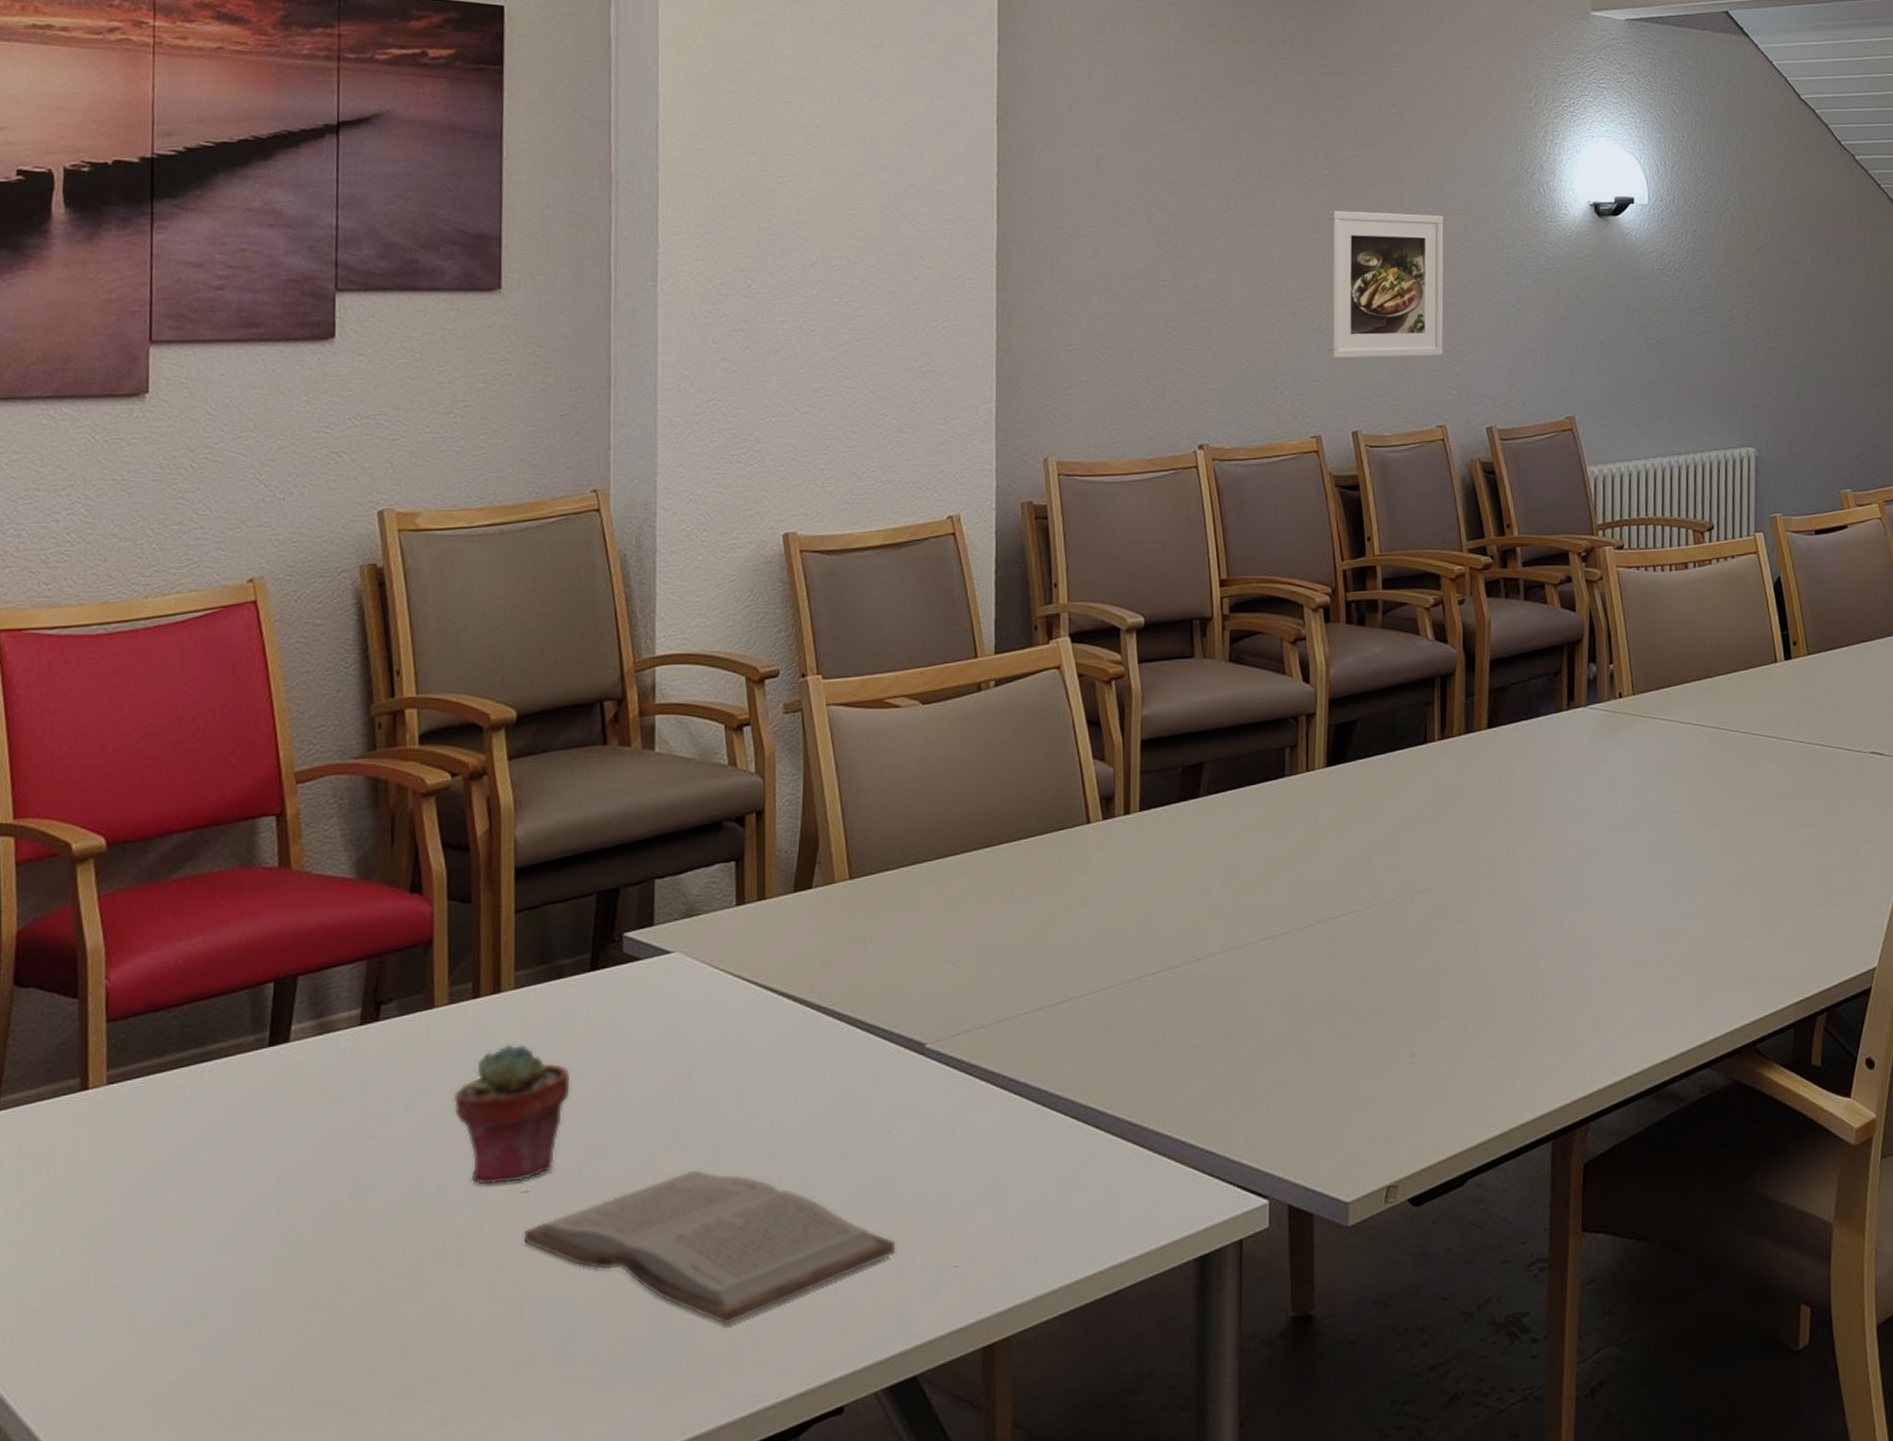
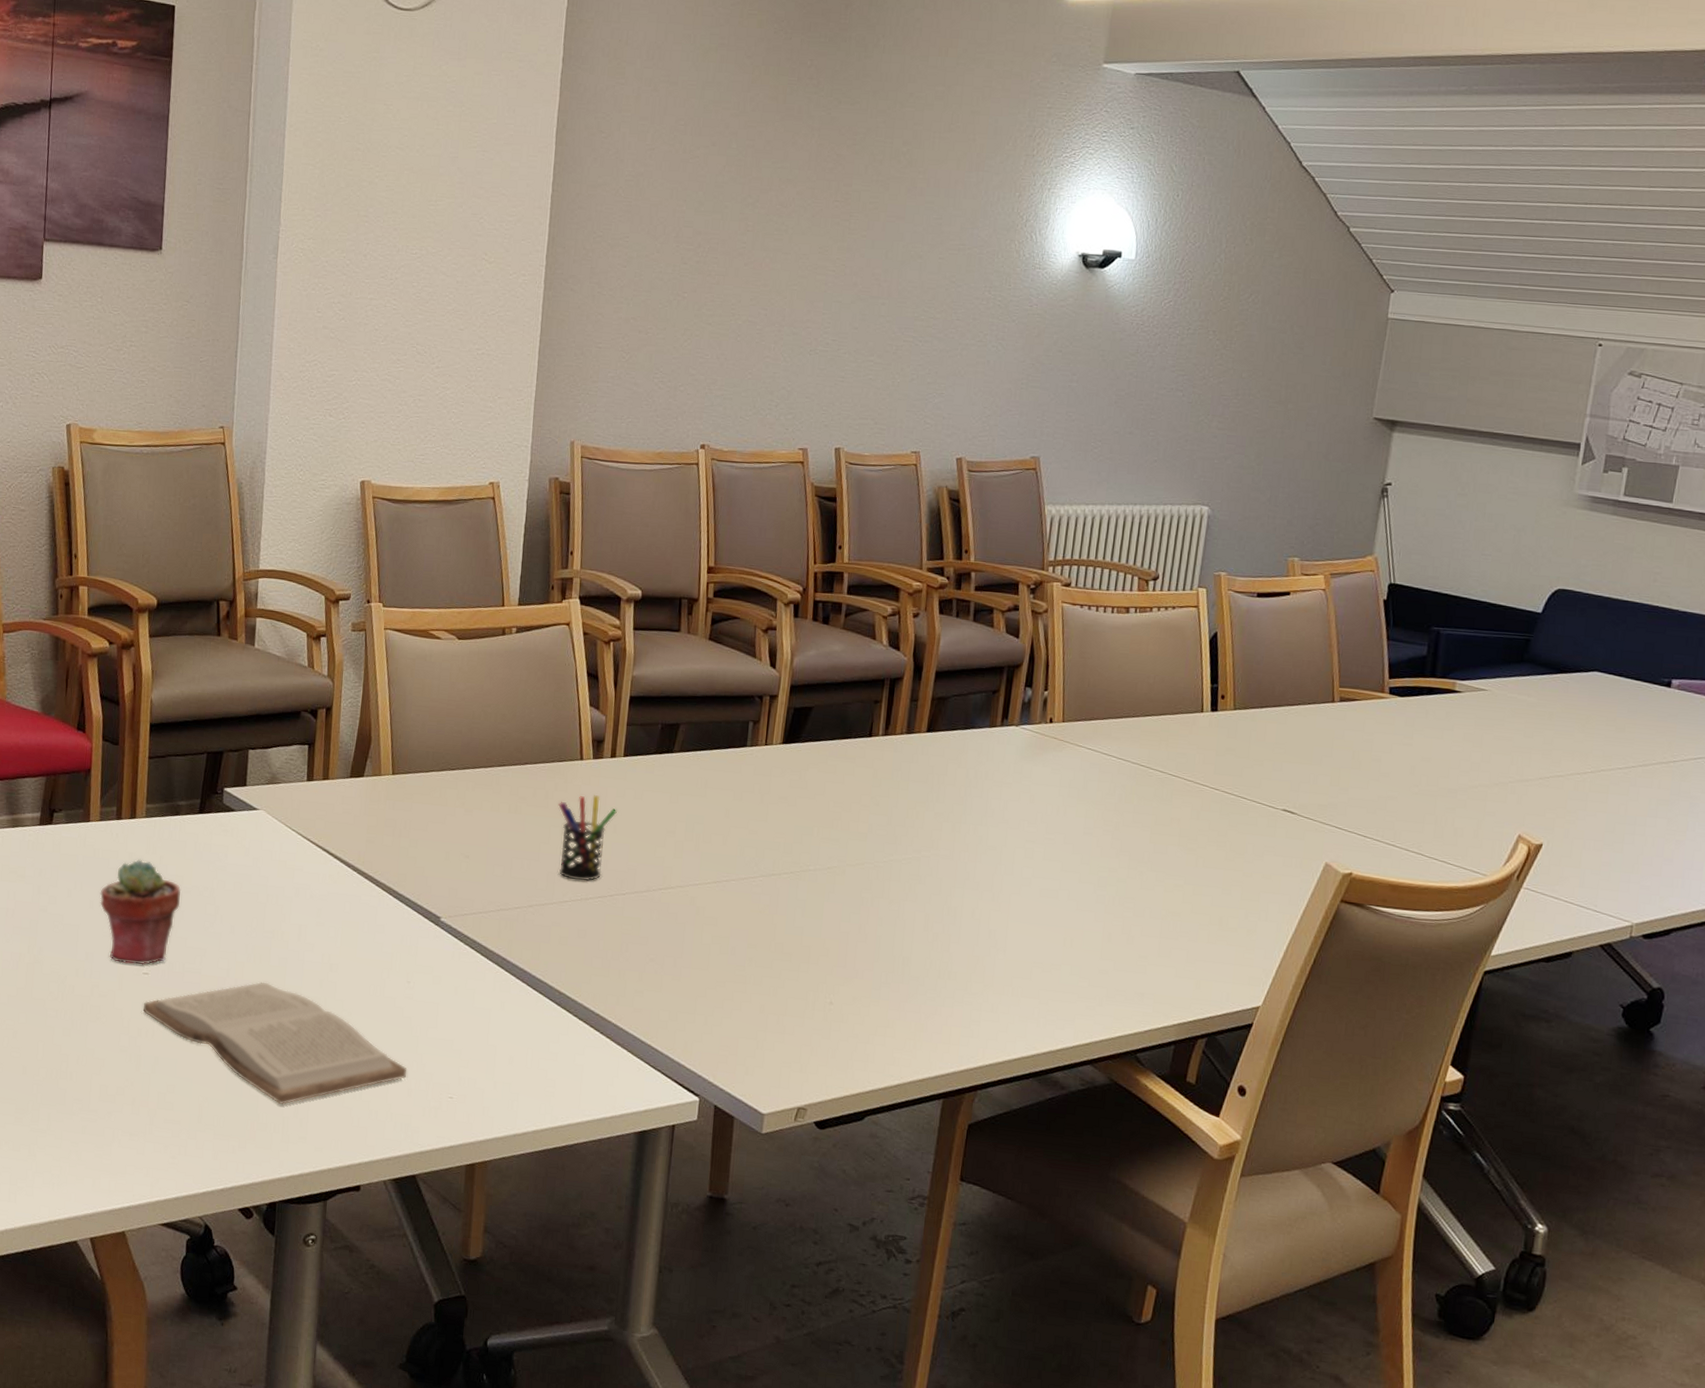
pen holder: none [1065,862,1137,968] -> present [558,795,617,881]
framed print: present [1328,210,1444,359] -> none [821,240,939,387]

